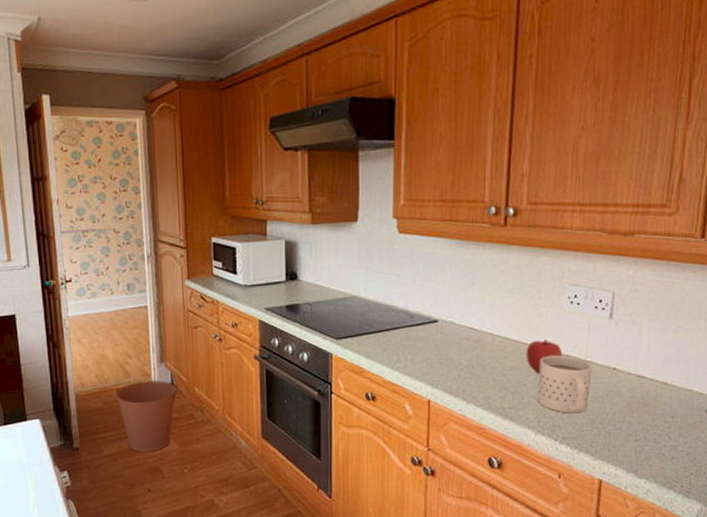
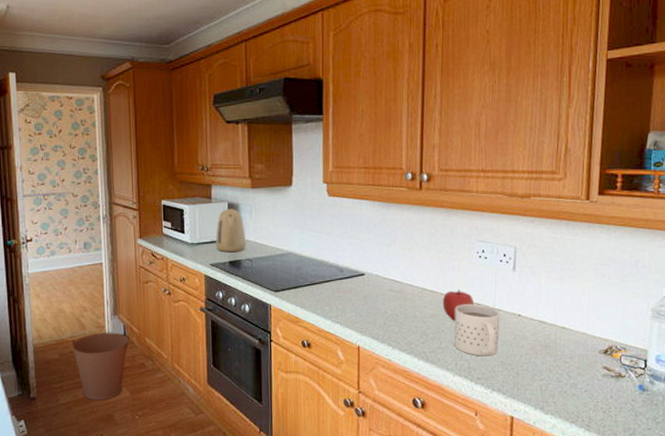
kettle: none [271,247,305,296] -> present [215,209,246,253]

